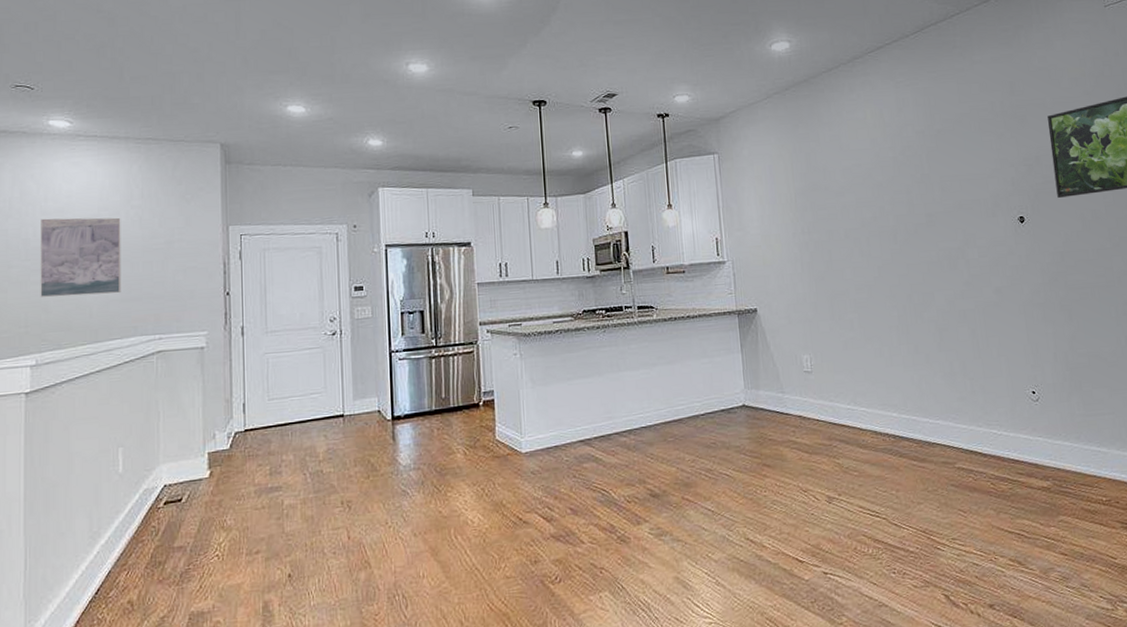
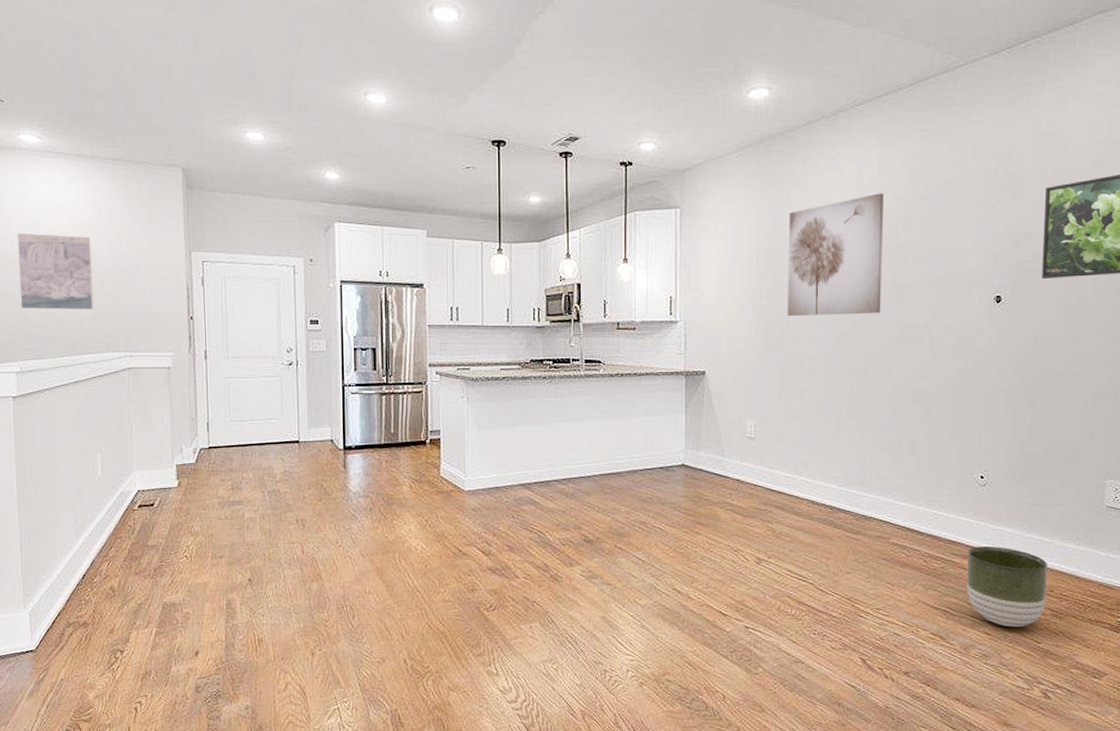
wall art: none [820,129,917,250] -> present [788,193,885,317]
planter: none [1032,461,1114,545] -> present [967,547,1047,628]

